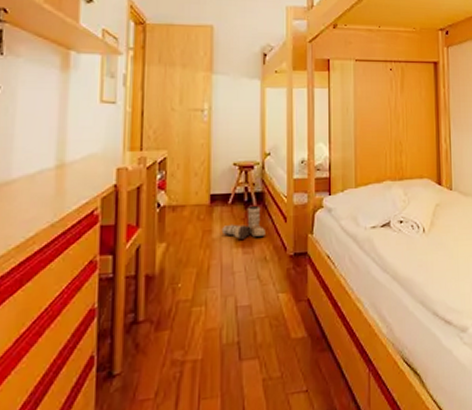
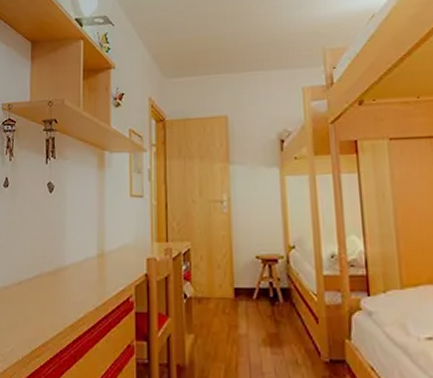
boots: present [221,205,265,239] -> none [247,302,295,338]

